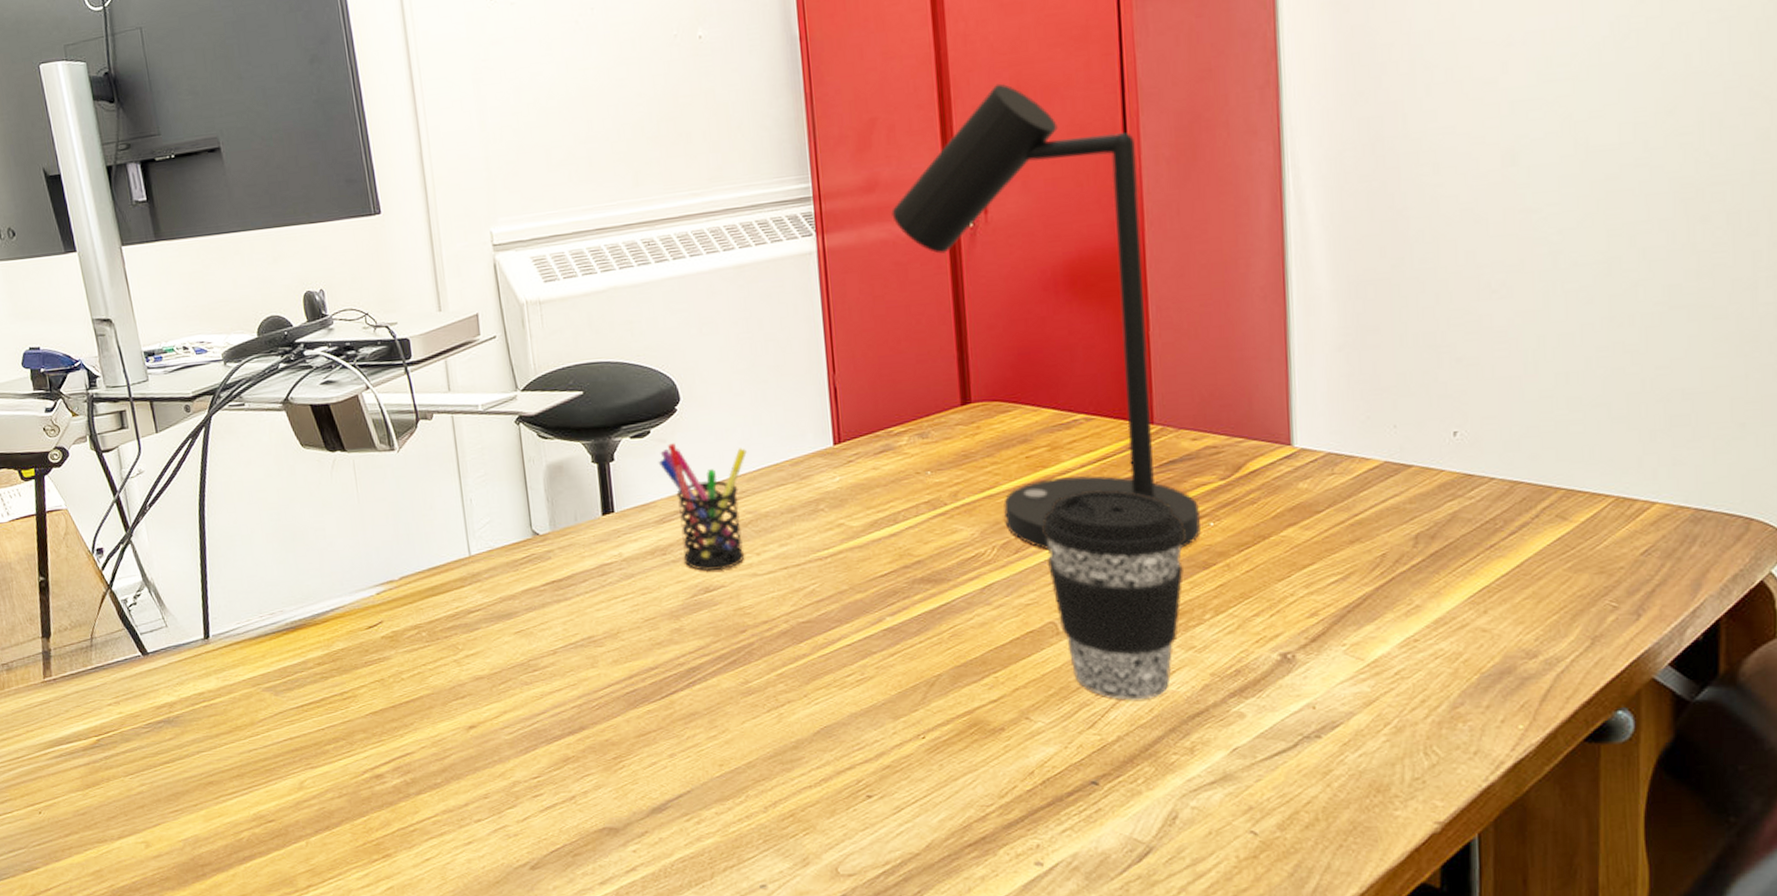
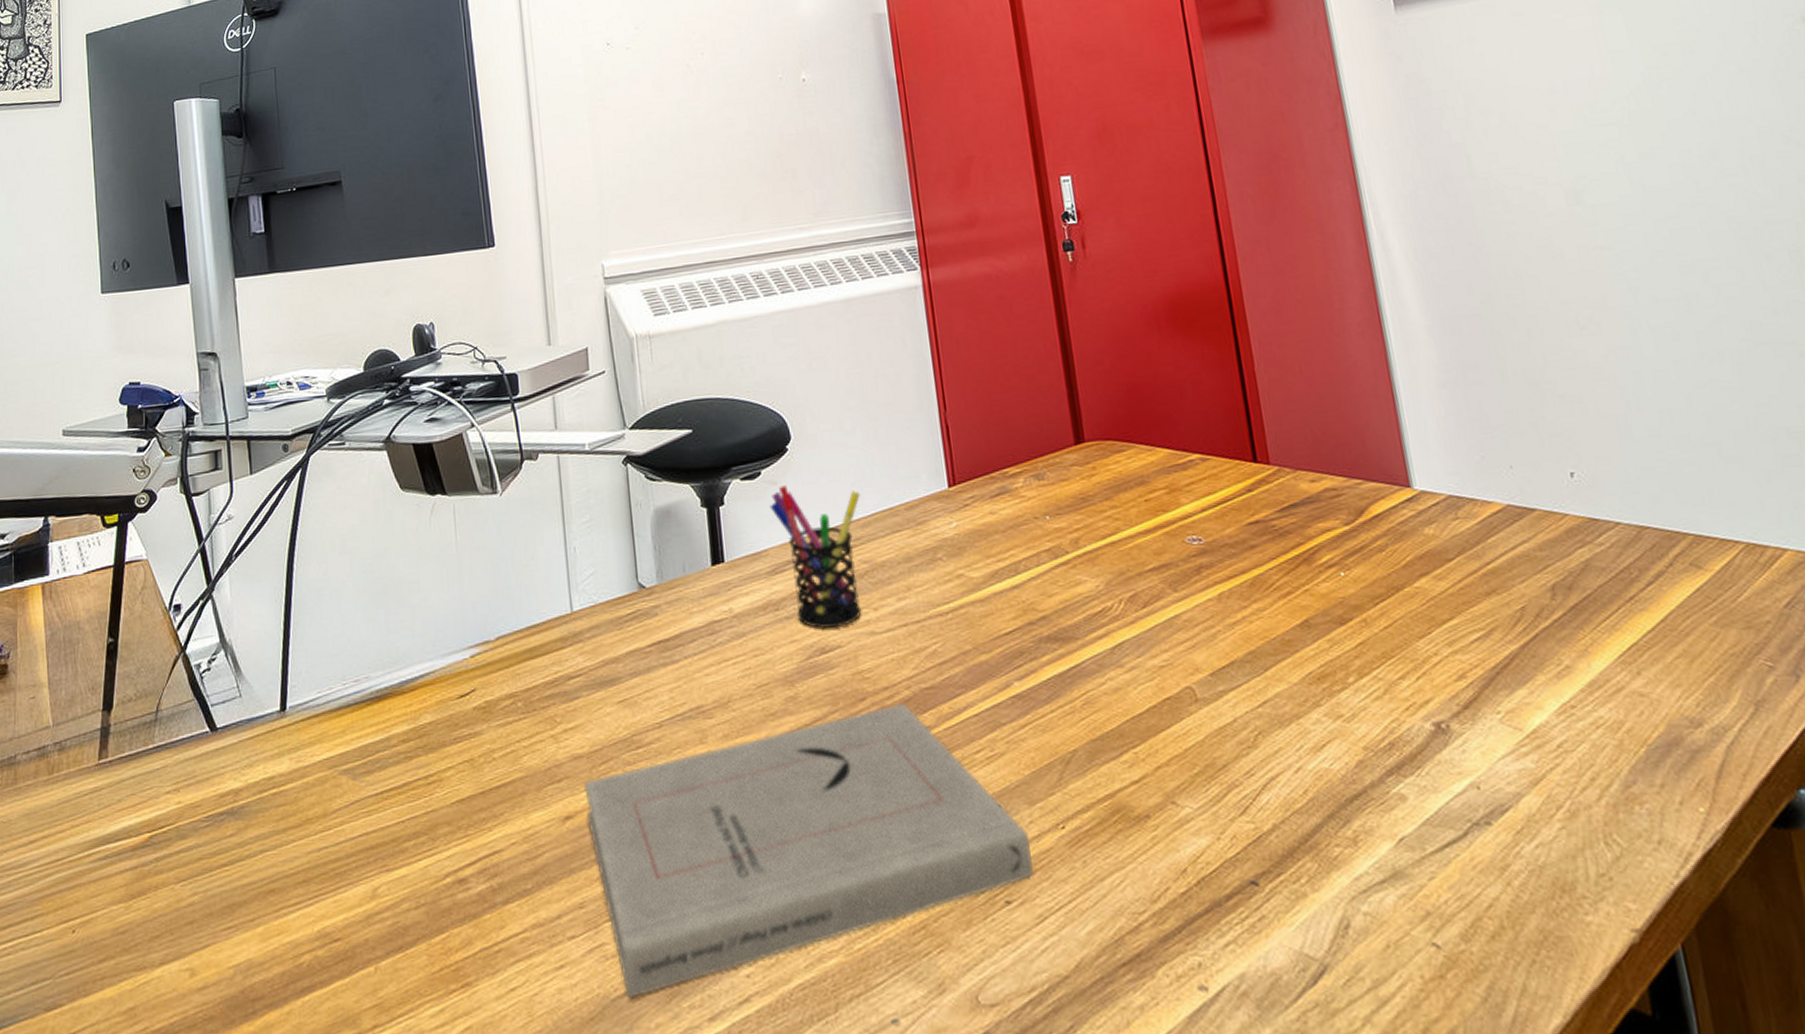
book: none [485,634,895,866] -> present [584,703,1035,997]
desk lamp: present [891,83,1201,549] -> none [992,124,1332,603]
coffee cup: present [1042,489,1188,700] -> none [1168,536,1323,780]

